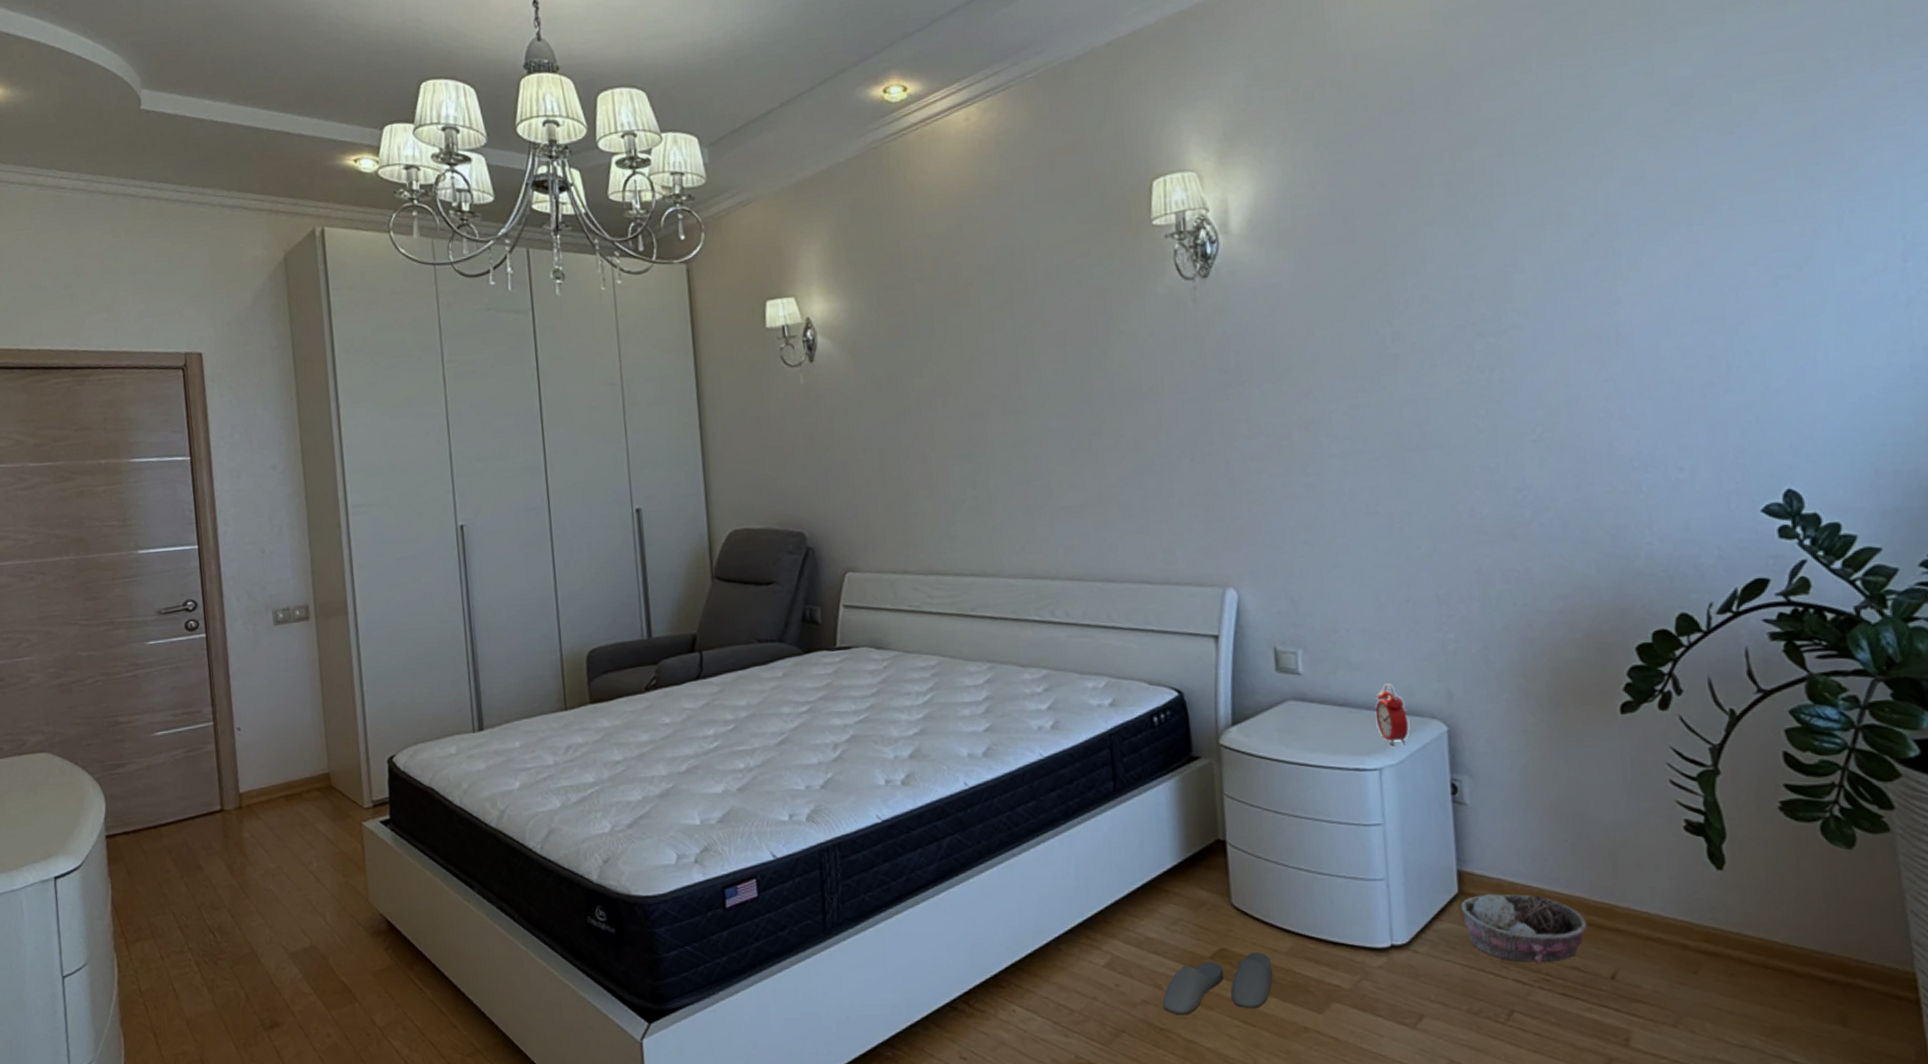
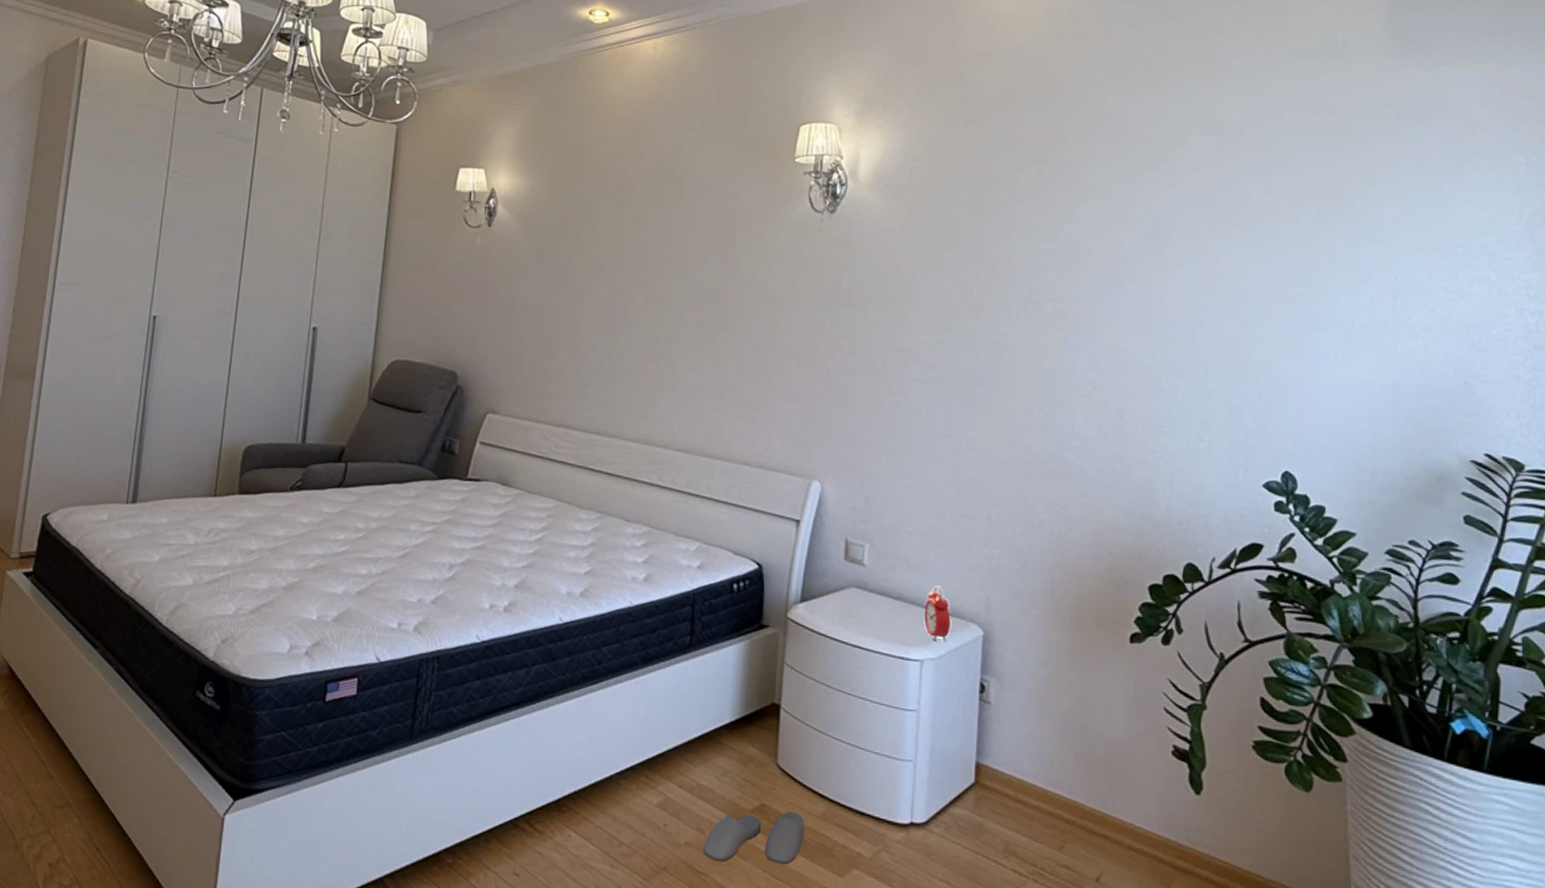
decorative basket: present [1460,894,1587,965] -> none [975,787,1081,859]

